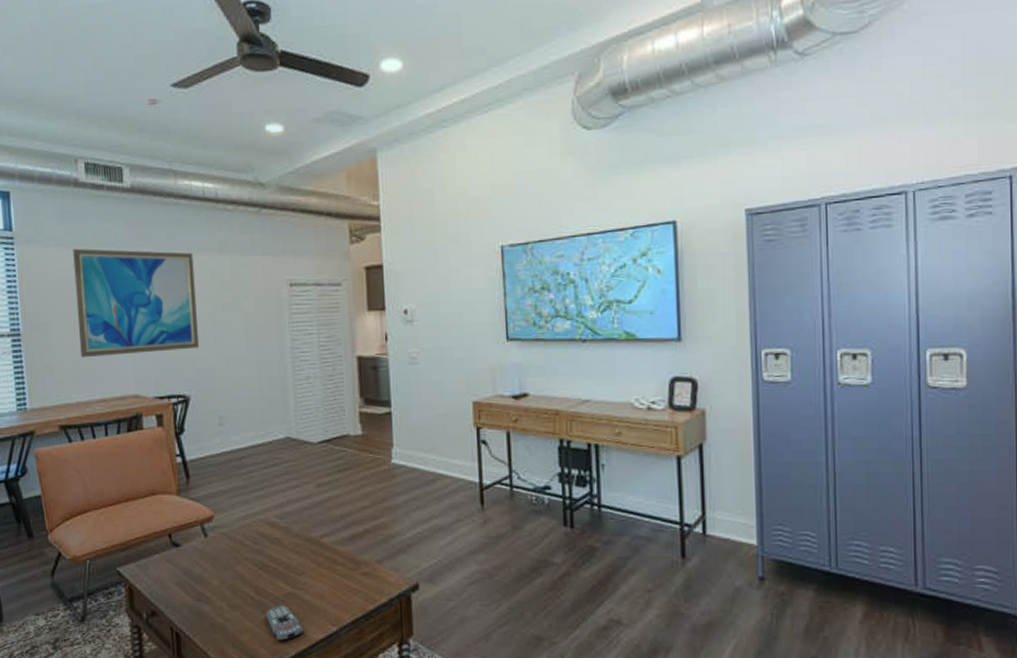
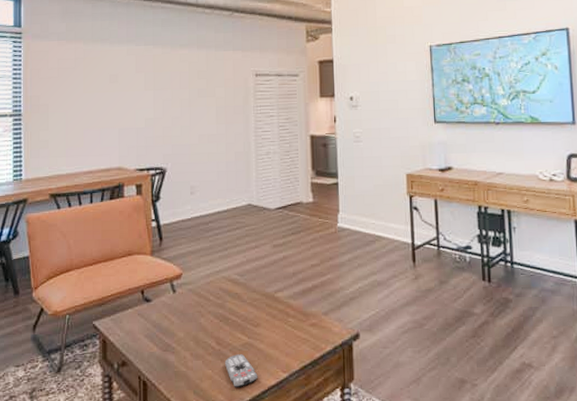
wall art: present [73,248,199,358] -> none [72,42,176,136]

